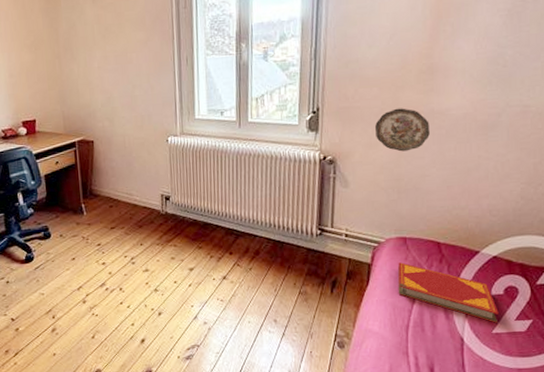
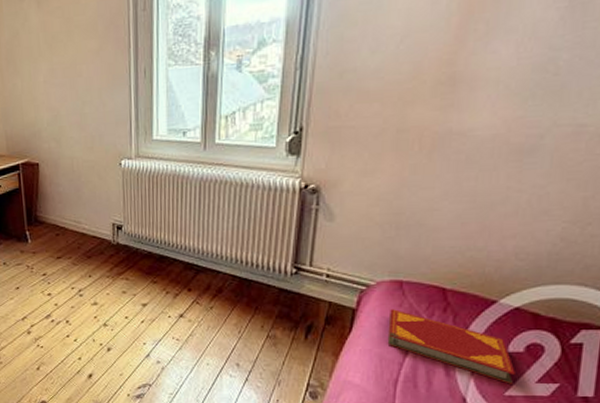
decorative plate: present [375,108,430,152] -> none [373,127,445,181]

